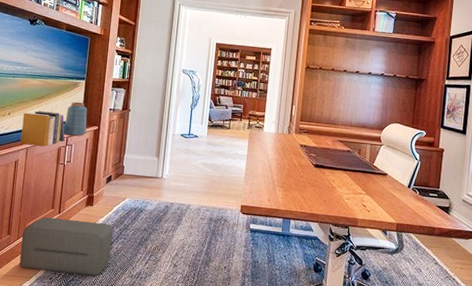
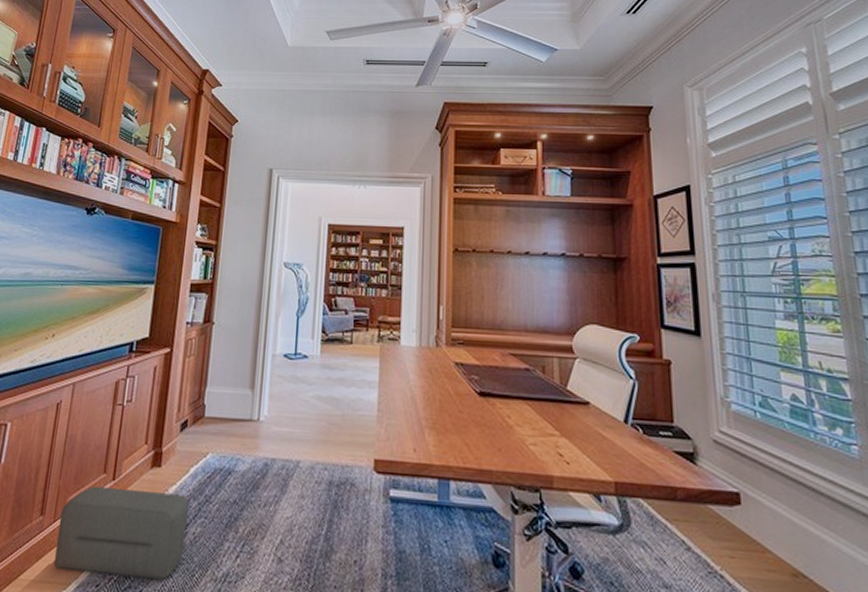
books: present [20,111,65,147] -> none [65,329,126,380]
vase: present [63,101,88,137] -> none [123,314,157,364]

